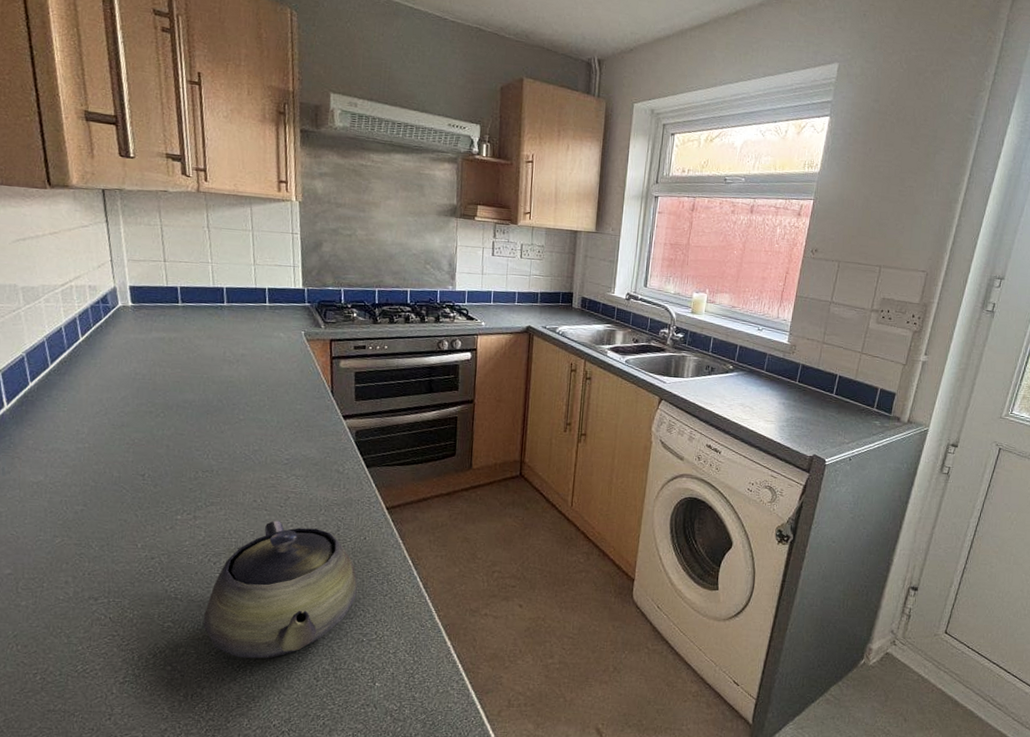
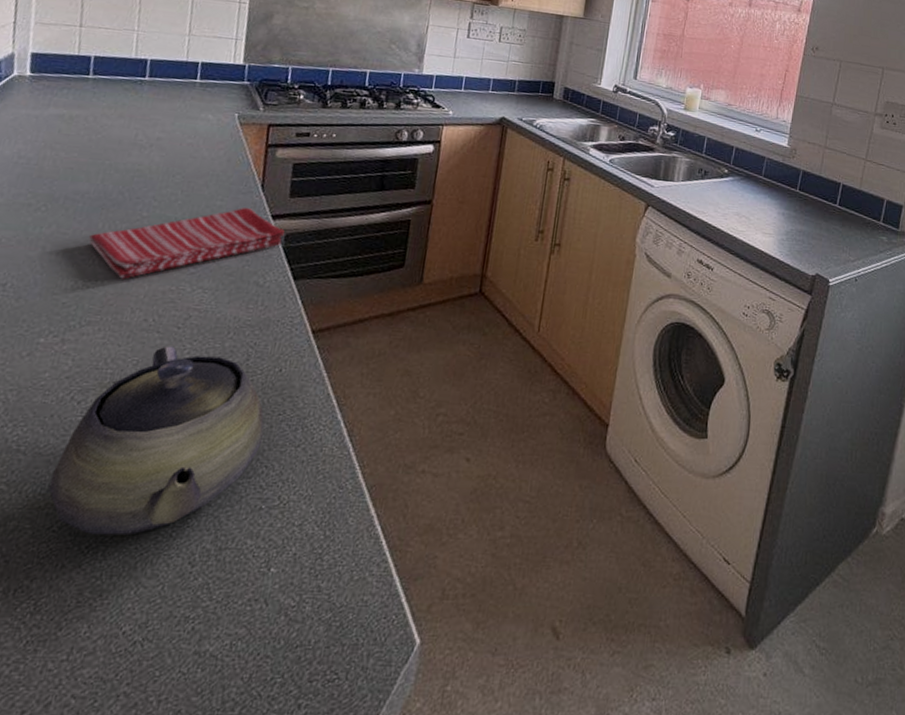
dish towel: none [201,410,354,469] -> present [88,208,284,279]

